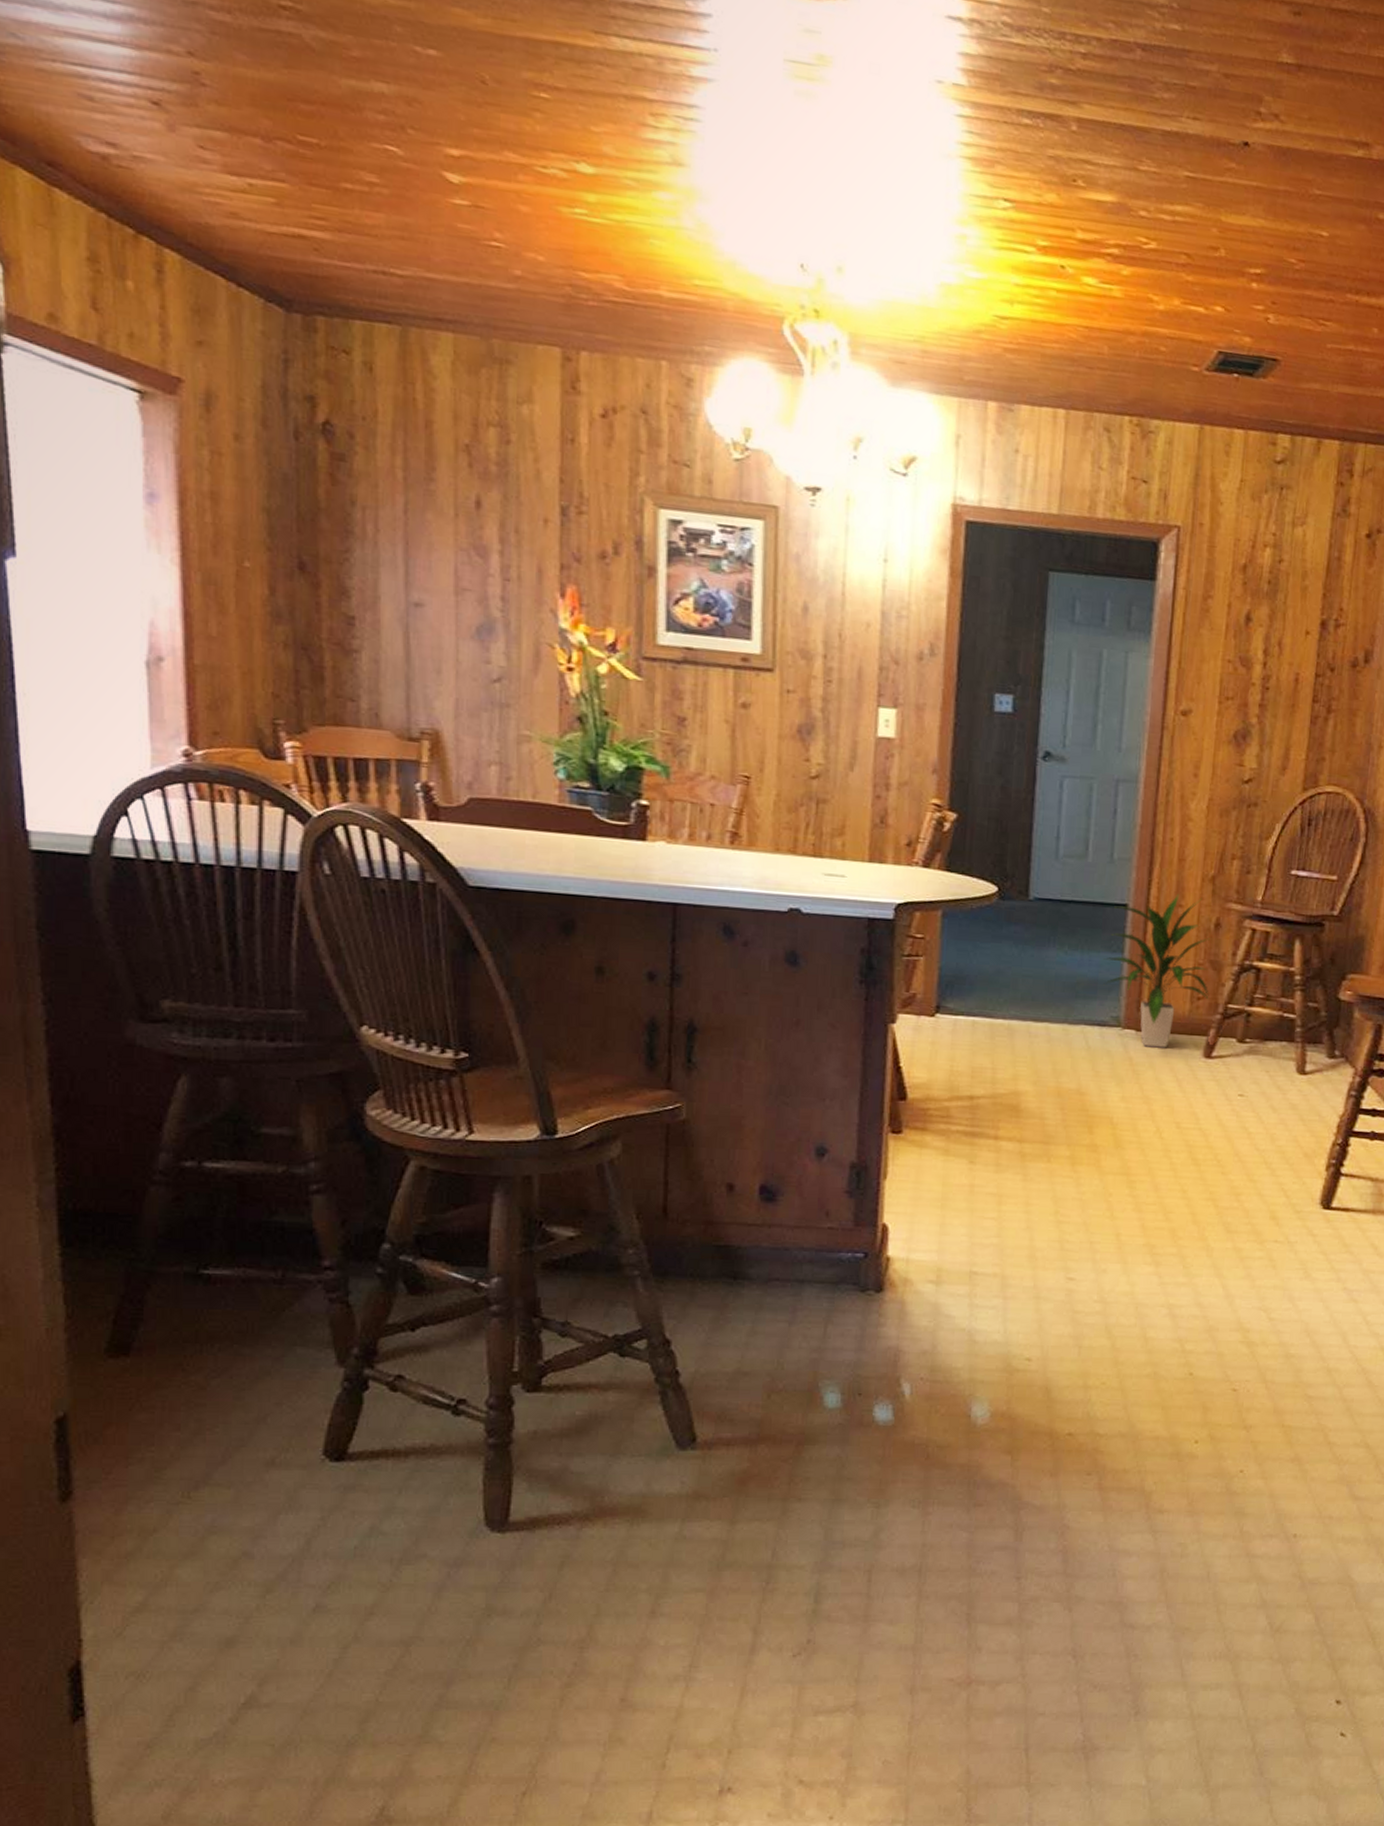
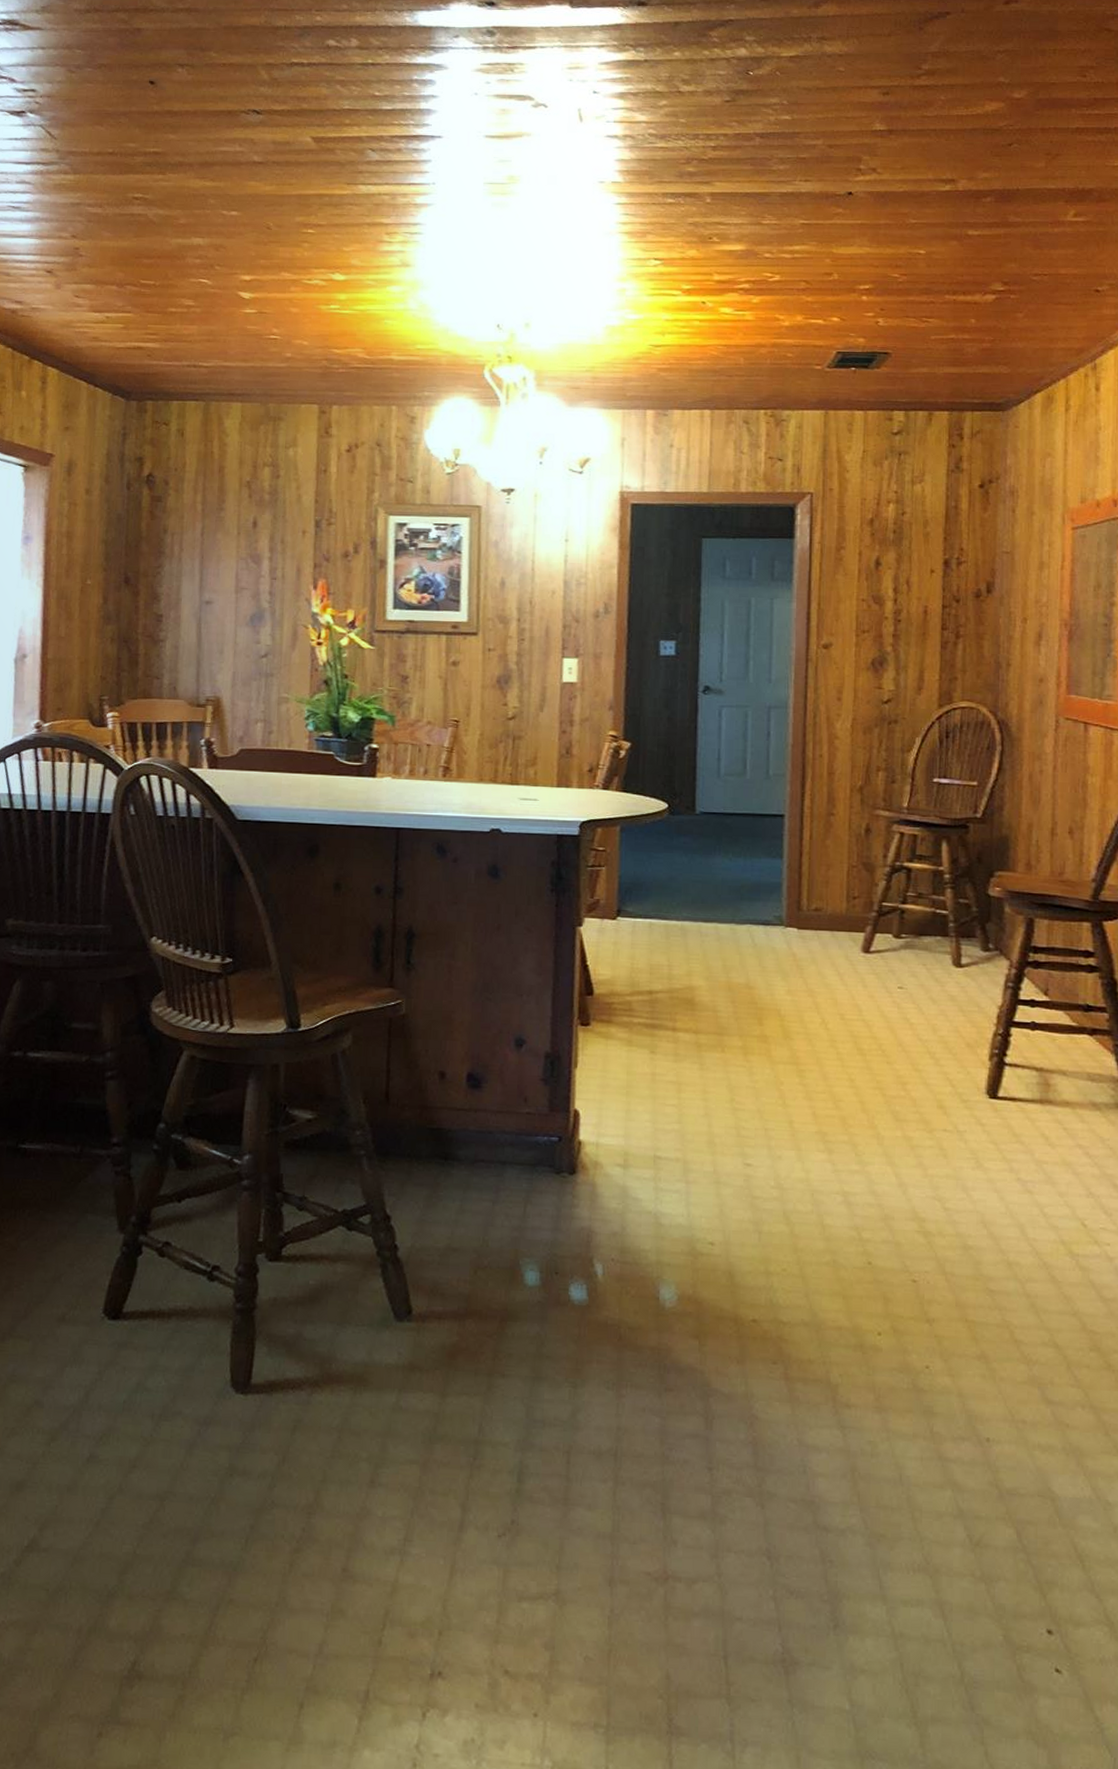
indoor plant: present [1103,894,1210,1048] -> none [765,804,865,945]

